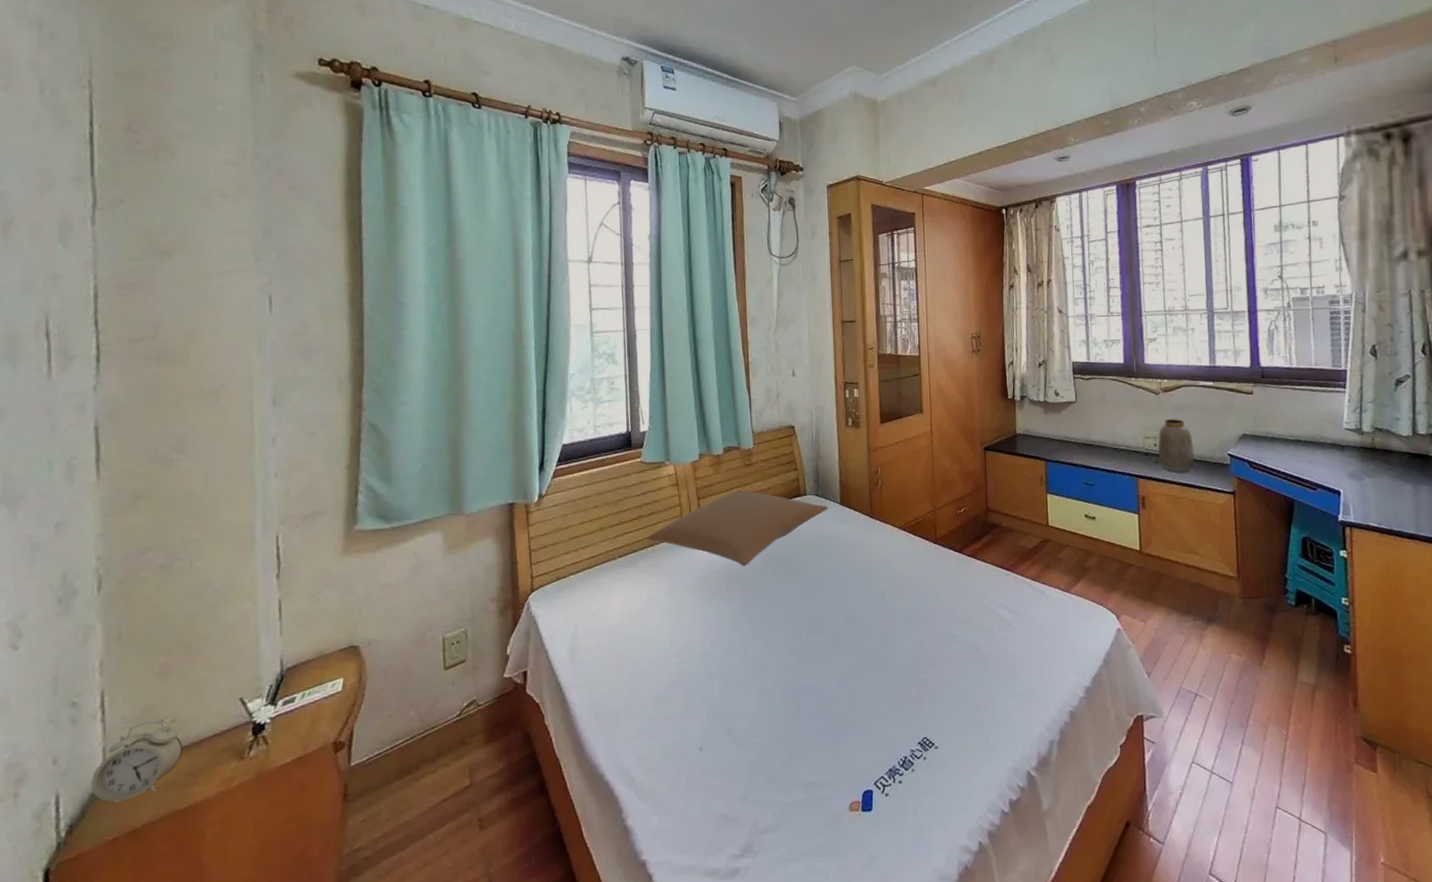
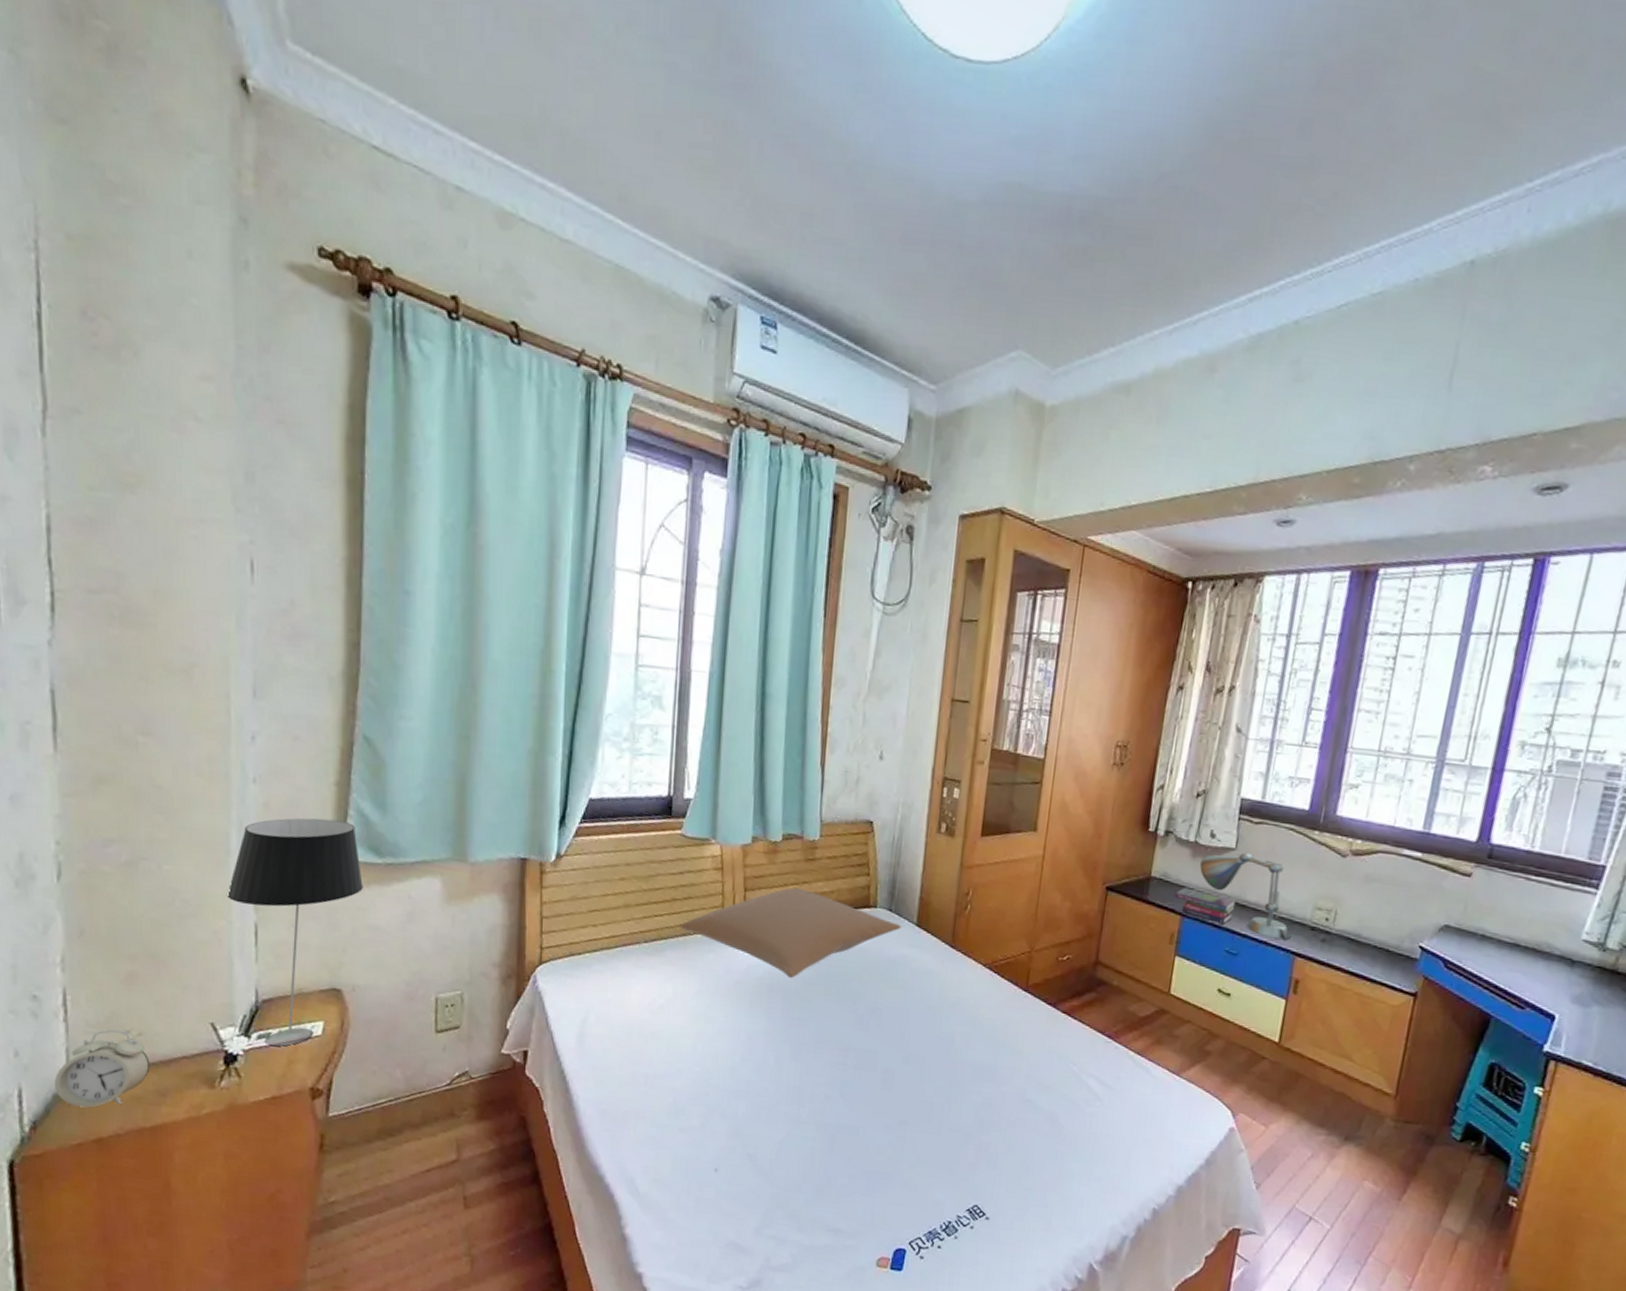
table lamp: none [252,497,374,710] -> present [226,817,363,1046]
books: none [1037,438,1085,463] -> present [1175,887,1236,925]
desk lamp: none [1052,403,1132,468] -> present [1200,852,1293,941]
vase: present [1158,418,1195,473] -> none [1327,889,1378,959]

